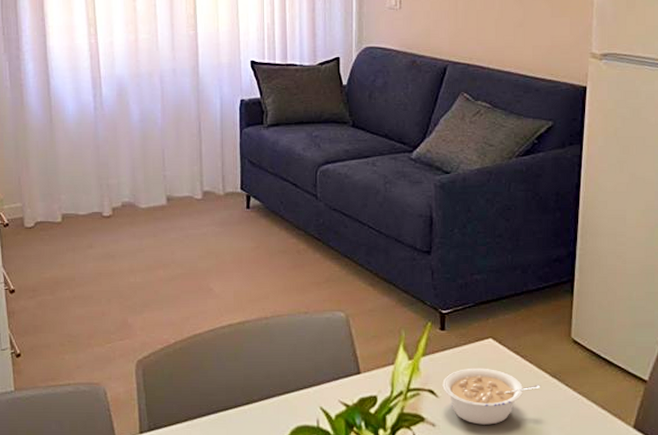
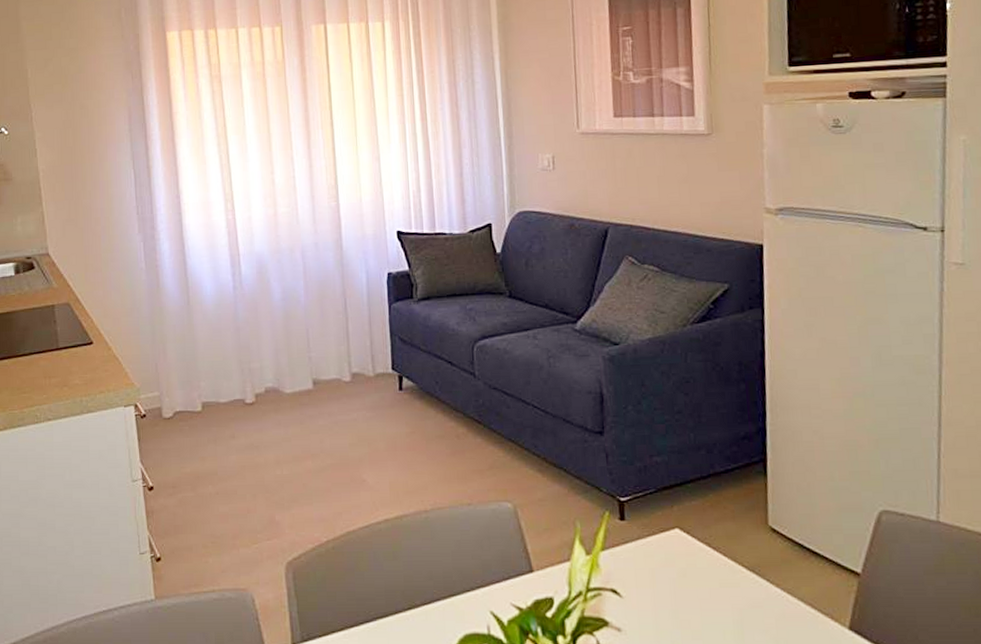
legume: present [442,368,541,425] -> none [626,562,739,629]

